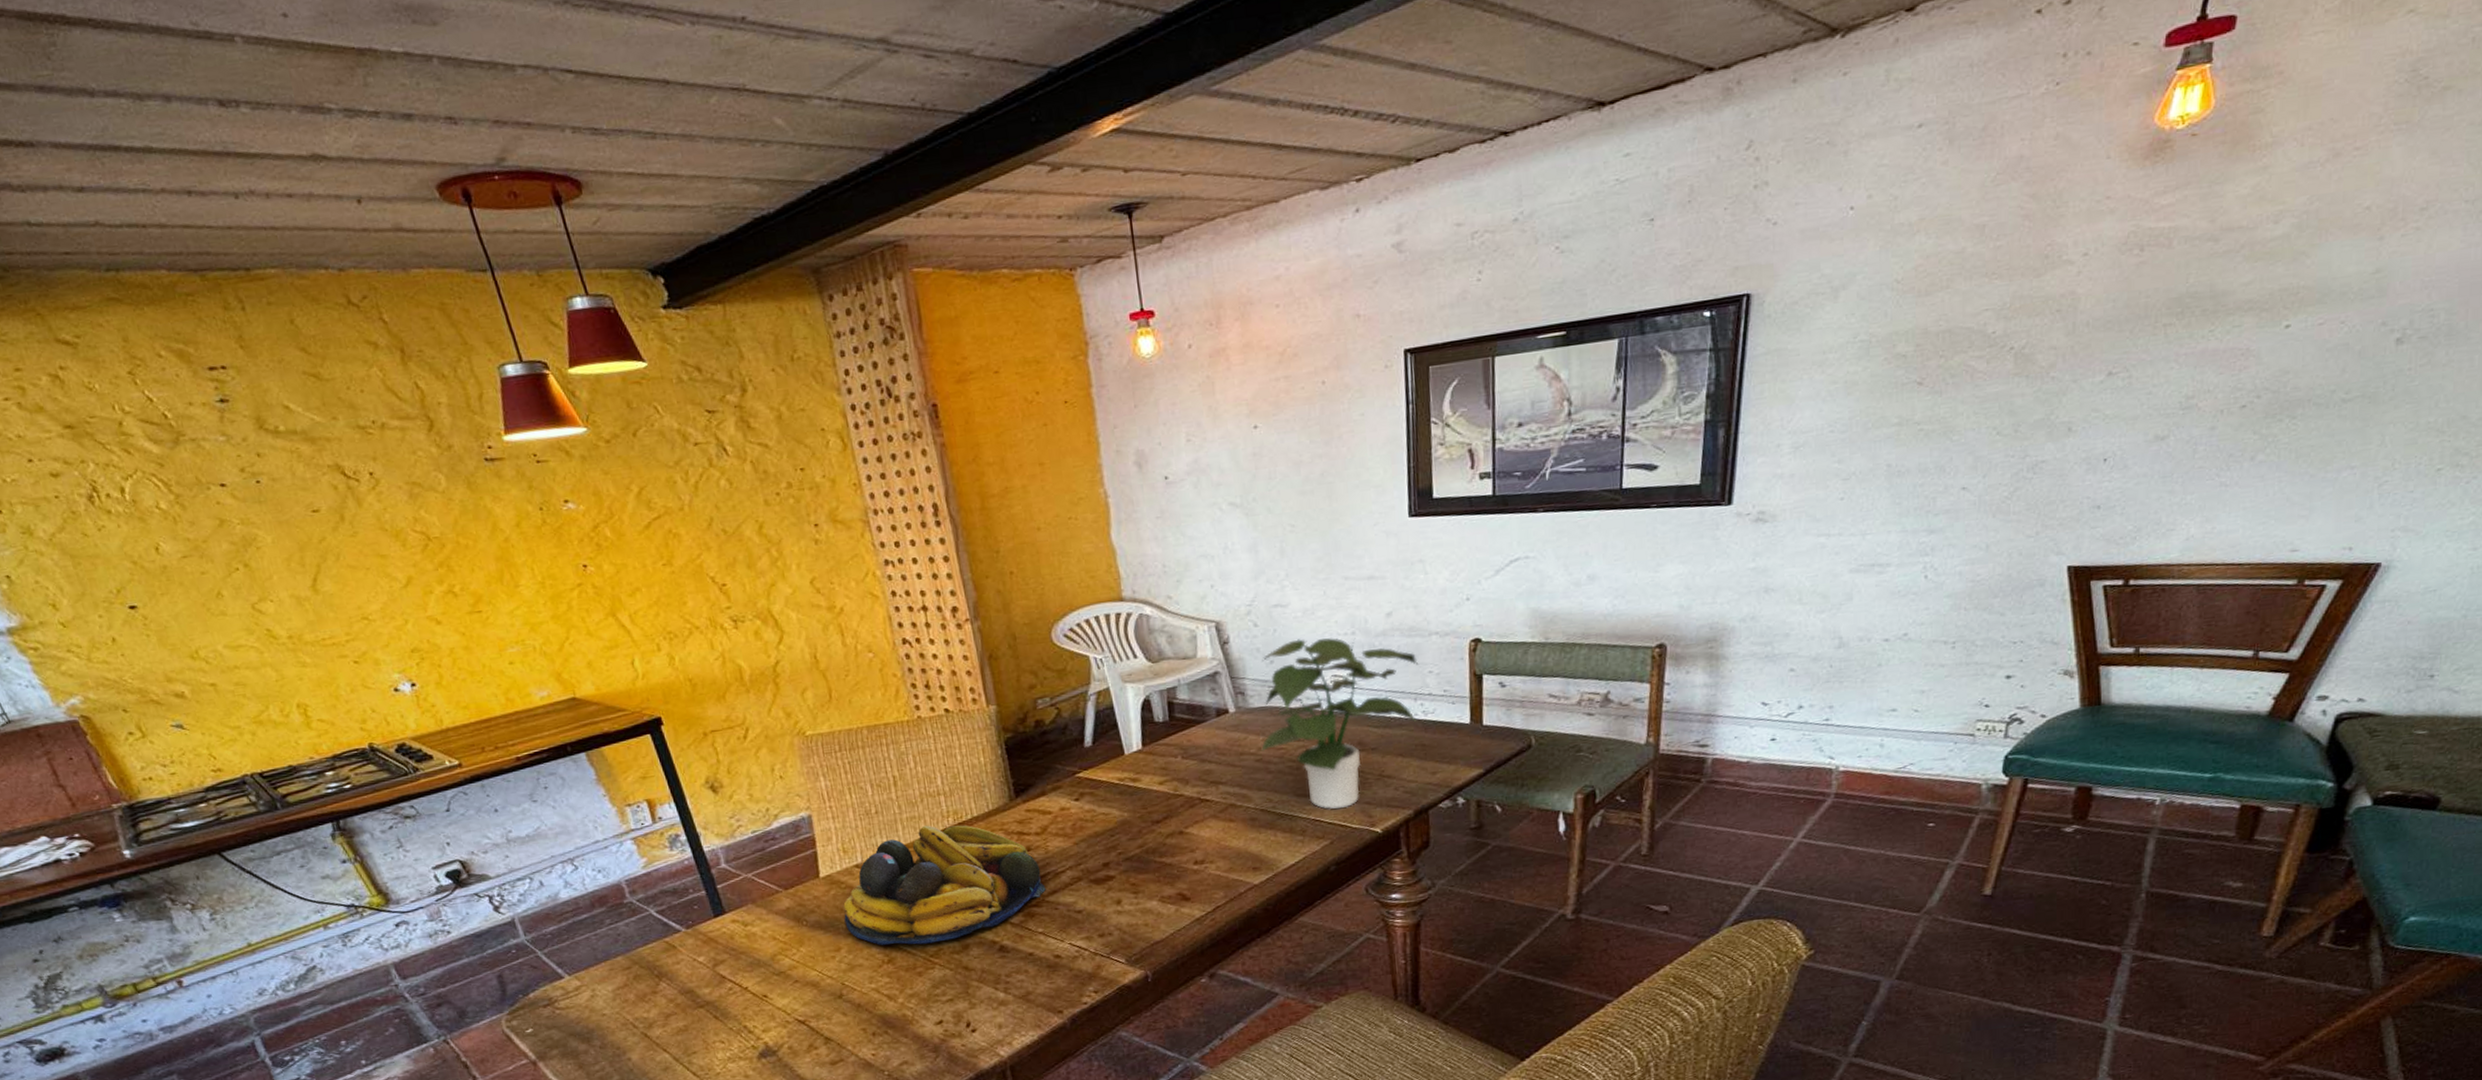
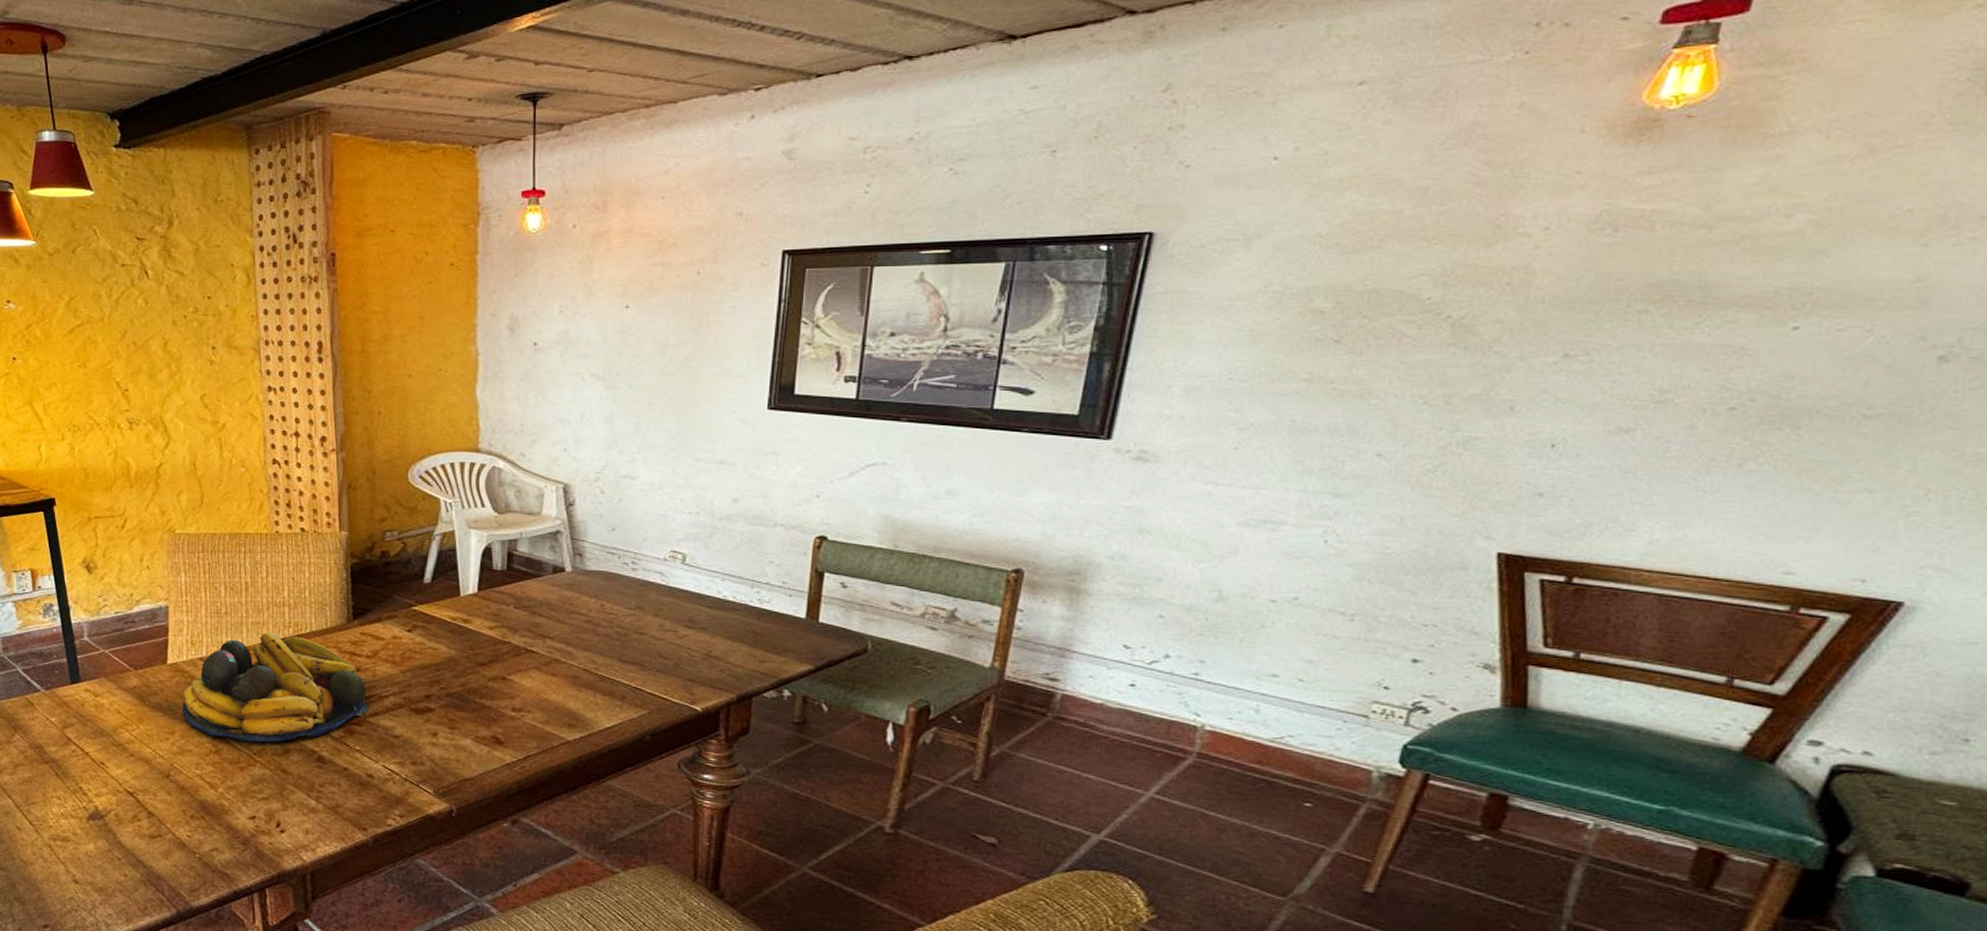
potted plant: present [1260,638,1418,810] -> none [591,511,759,682]

